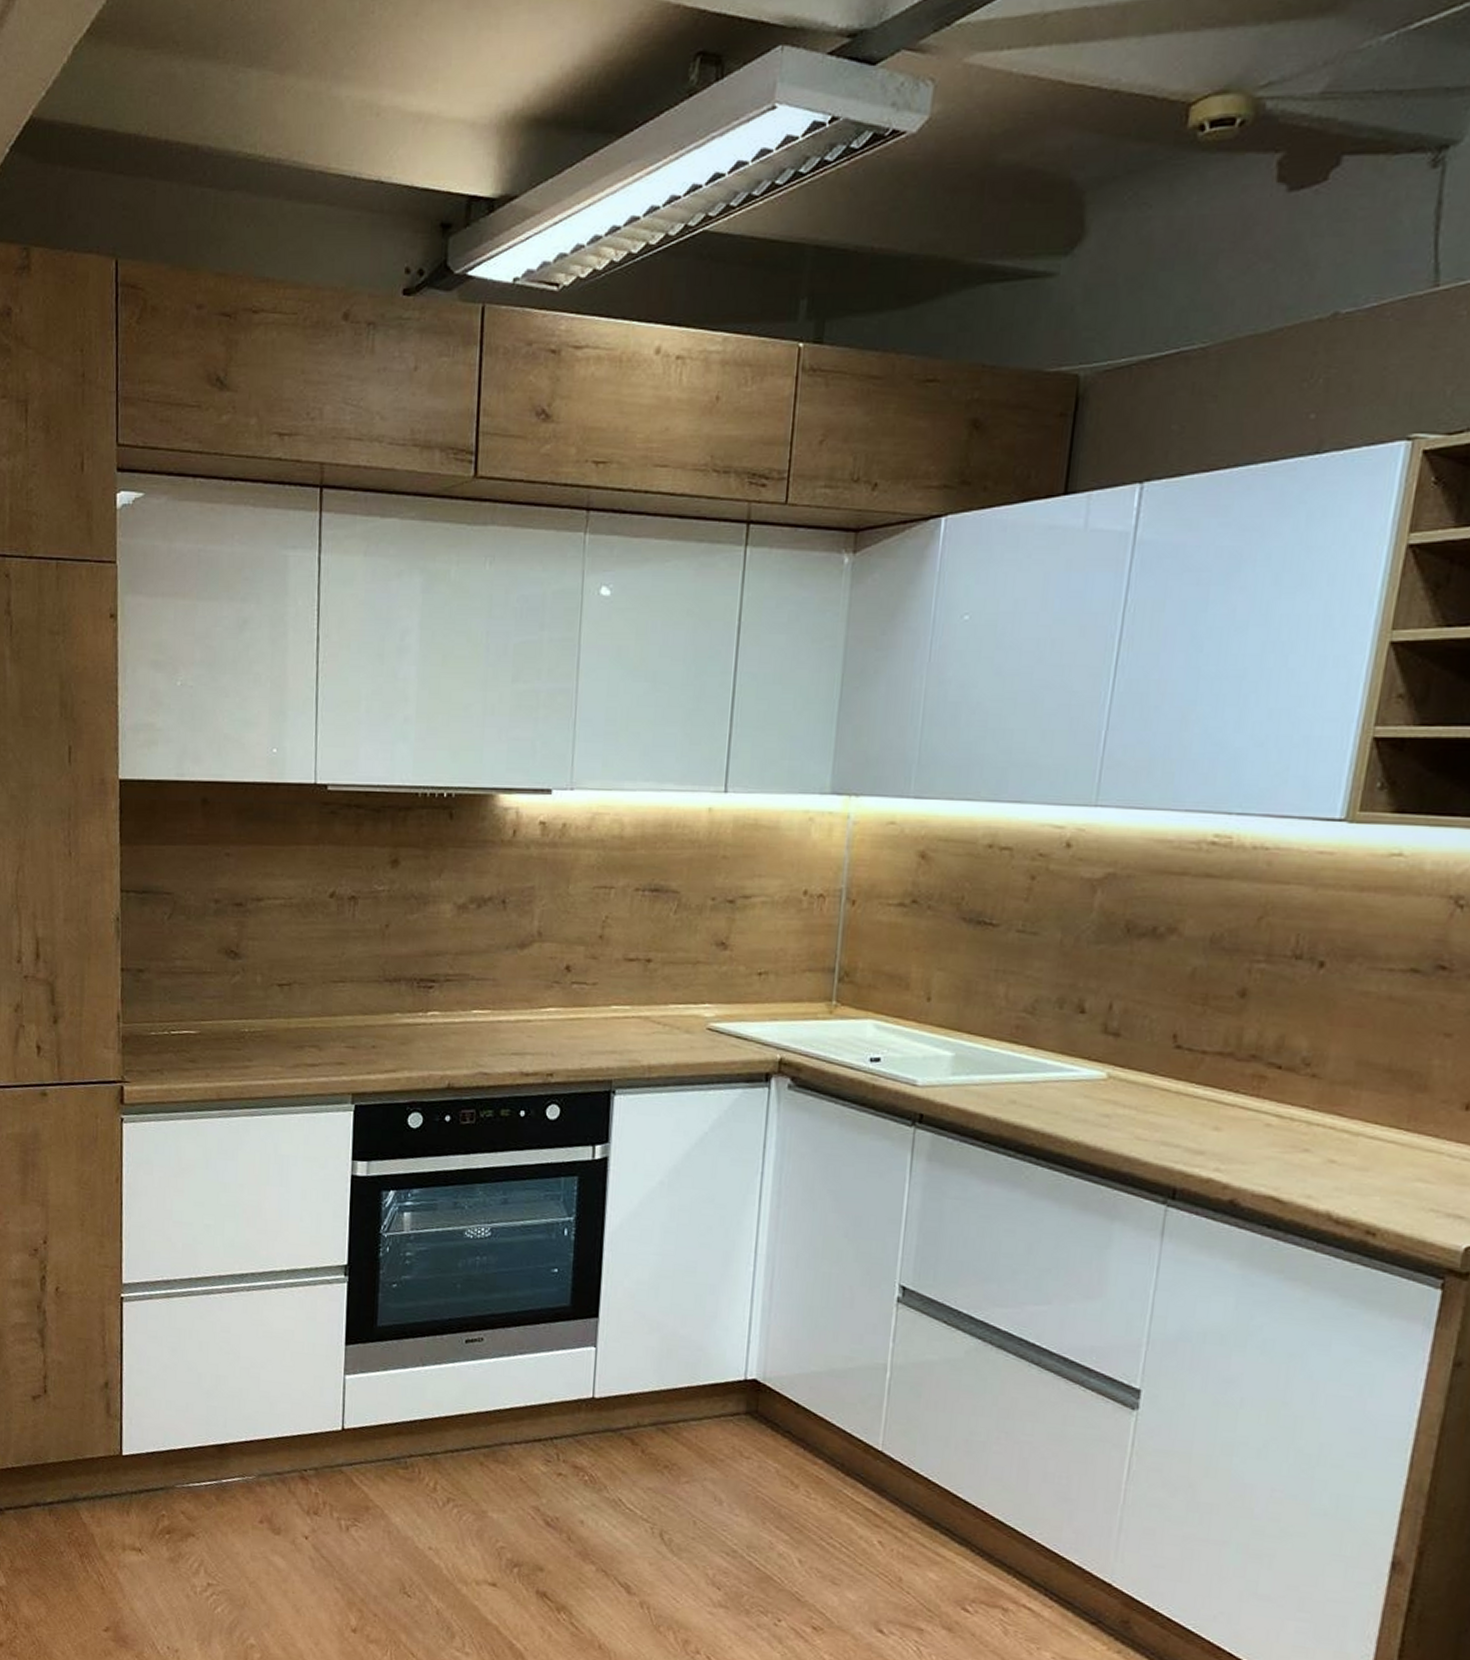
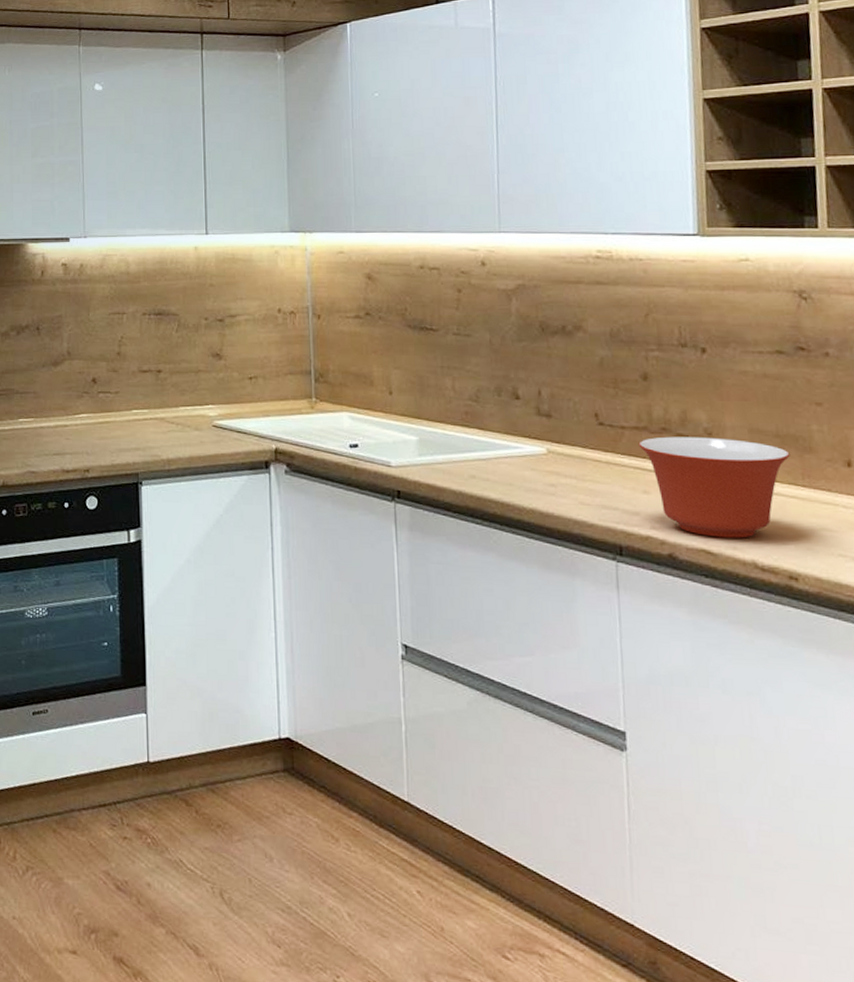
mixing bowl: none [1219,1065,1400,1186] -> present [638,436,790,538]

